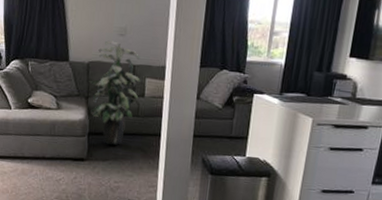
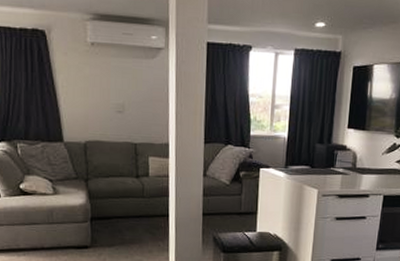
indoor plant: present [89,40,141,145] -> none [87,118,143,229]

